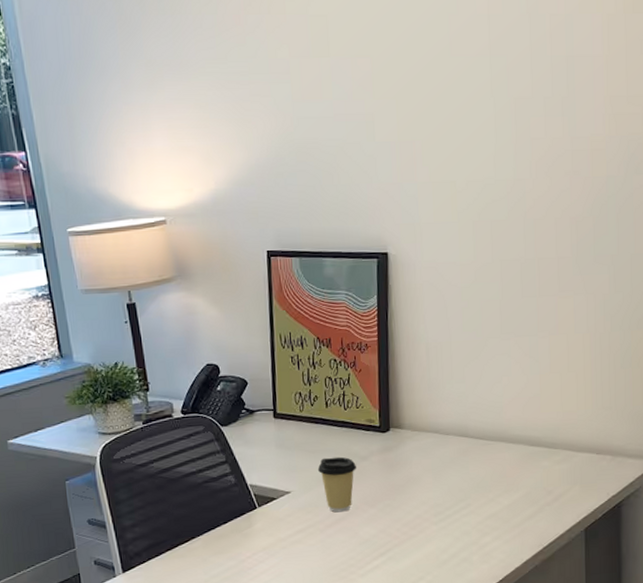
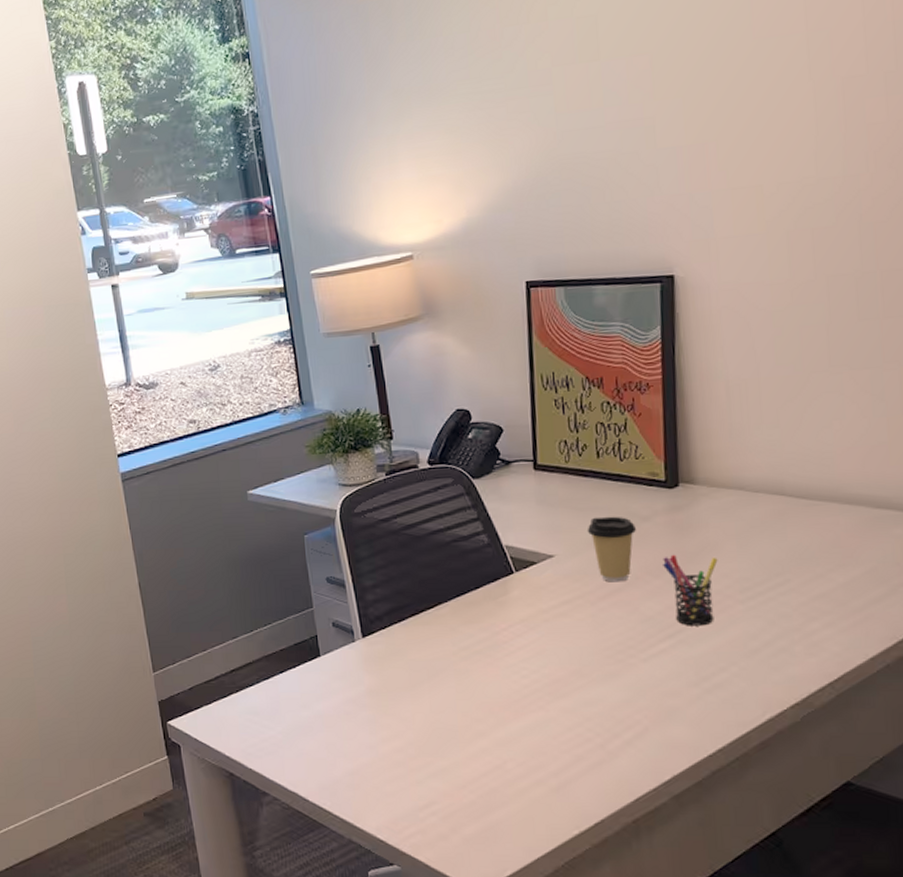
pen holder: none [377,487,419,545] -> present [663,554,718,626]

